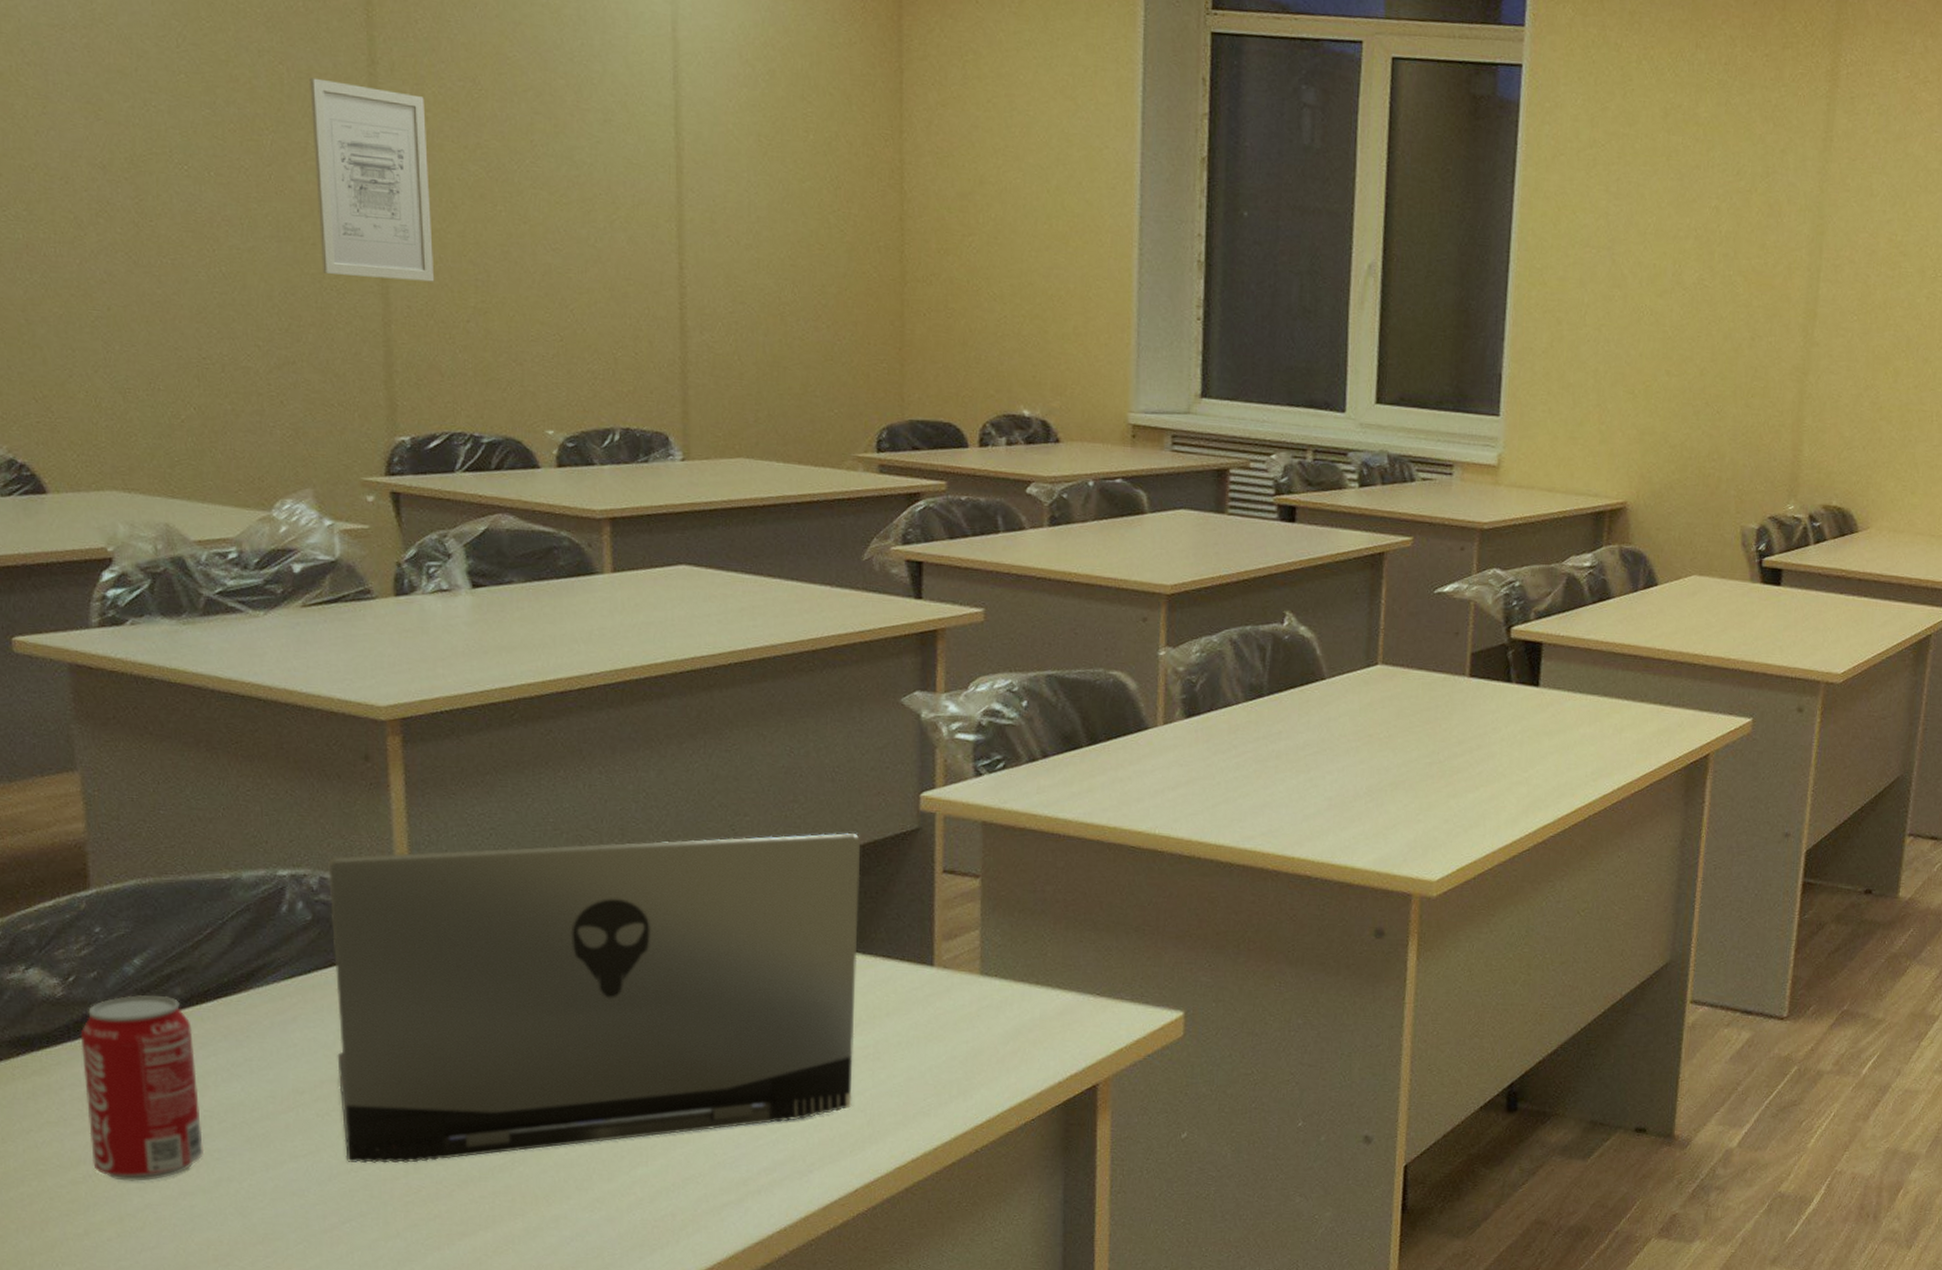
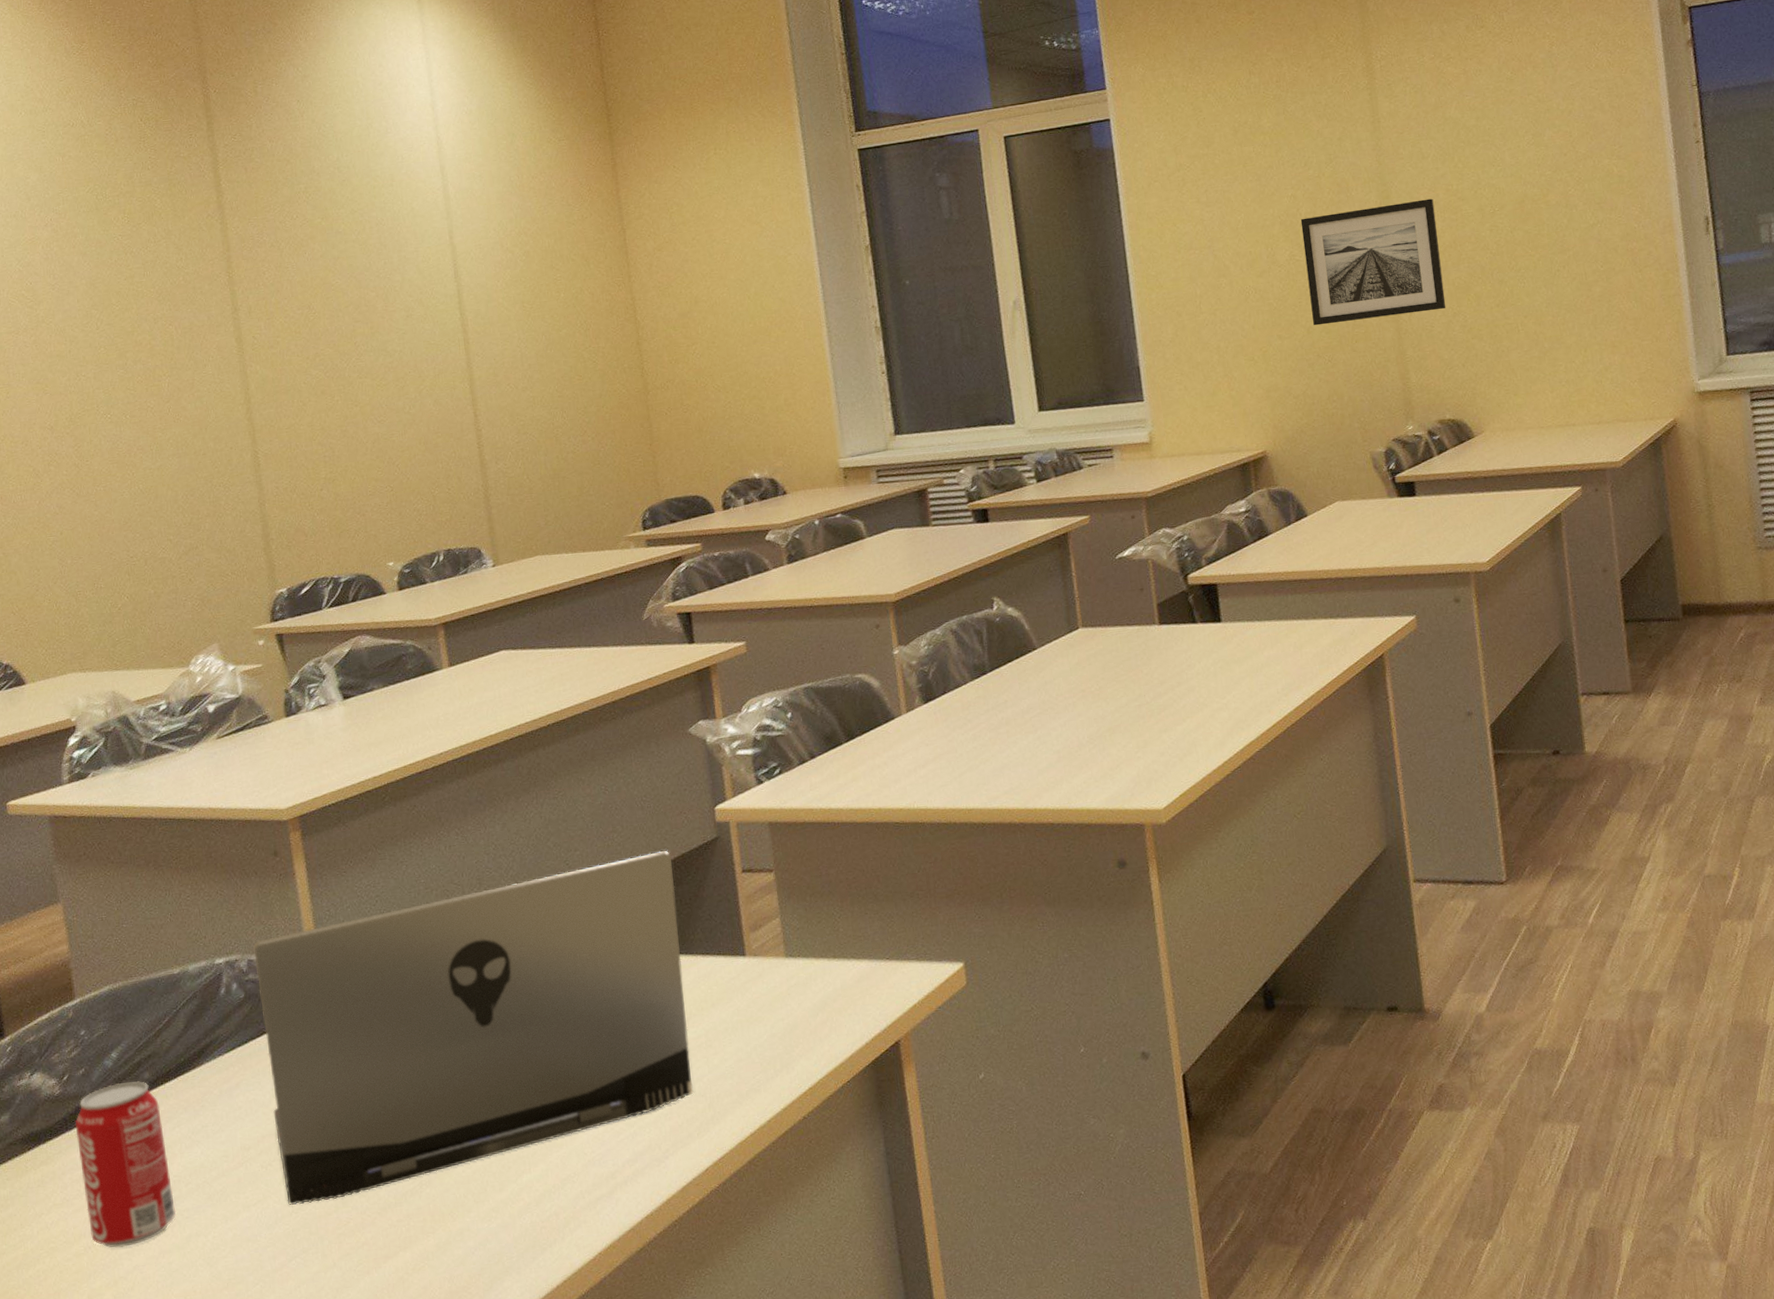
wall art: present [310,77,435,282] -> none [192,327,294,475]
wall art: none [1709,237,1872,379] -> present [1300,198,1446,326]

